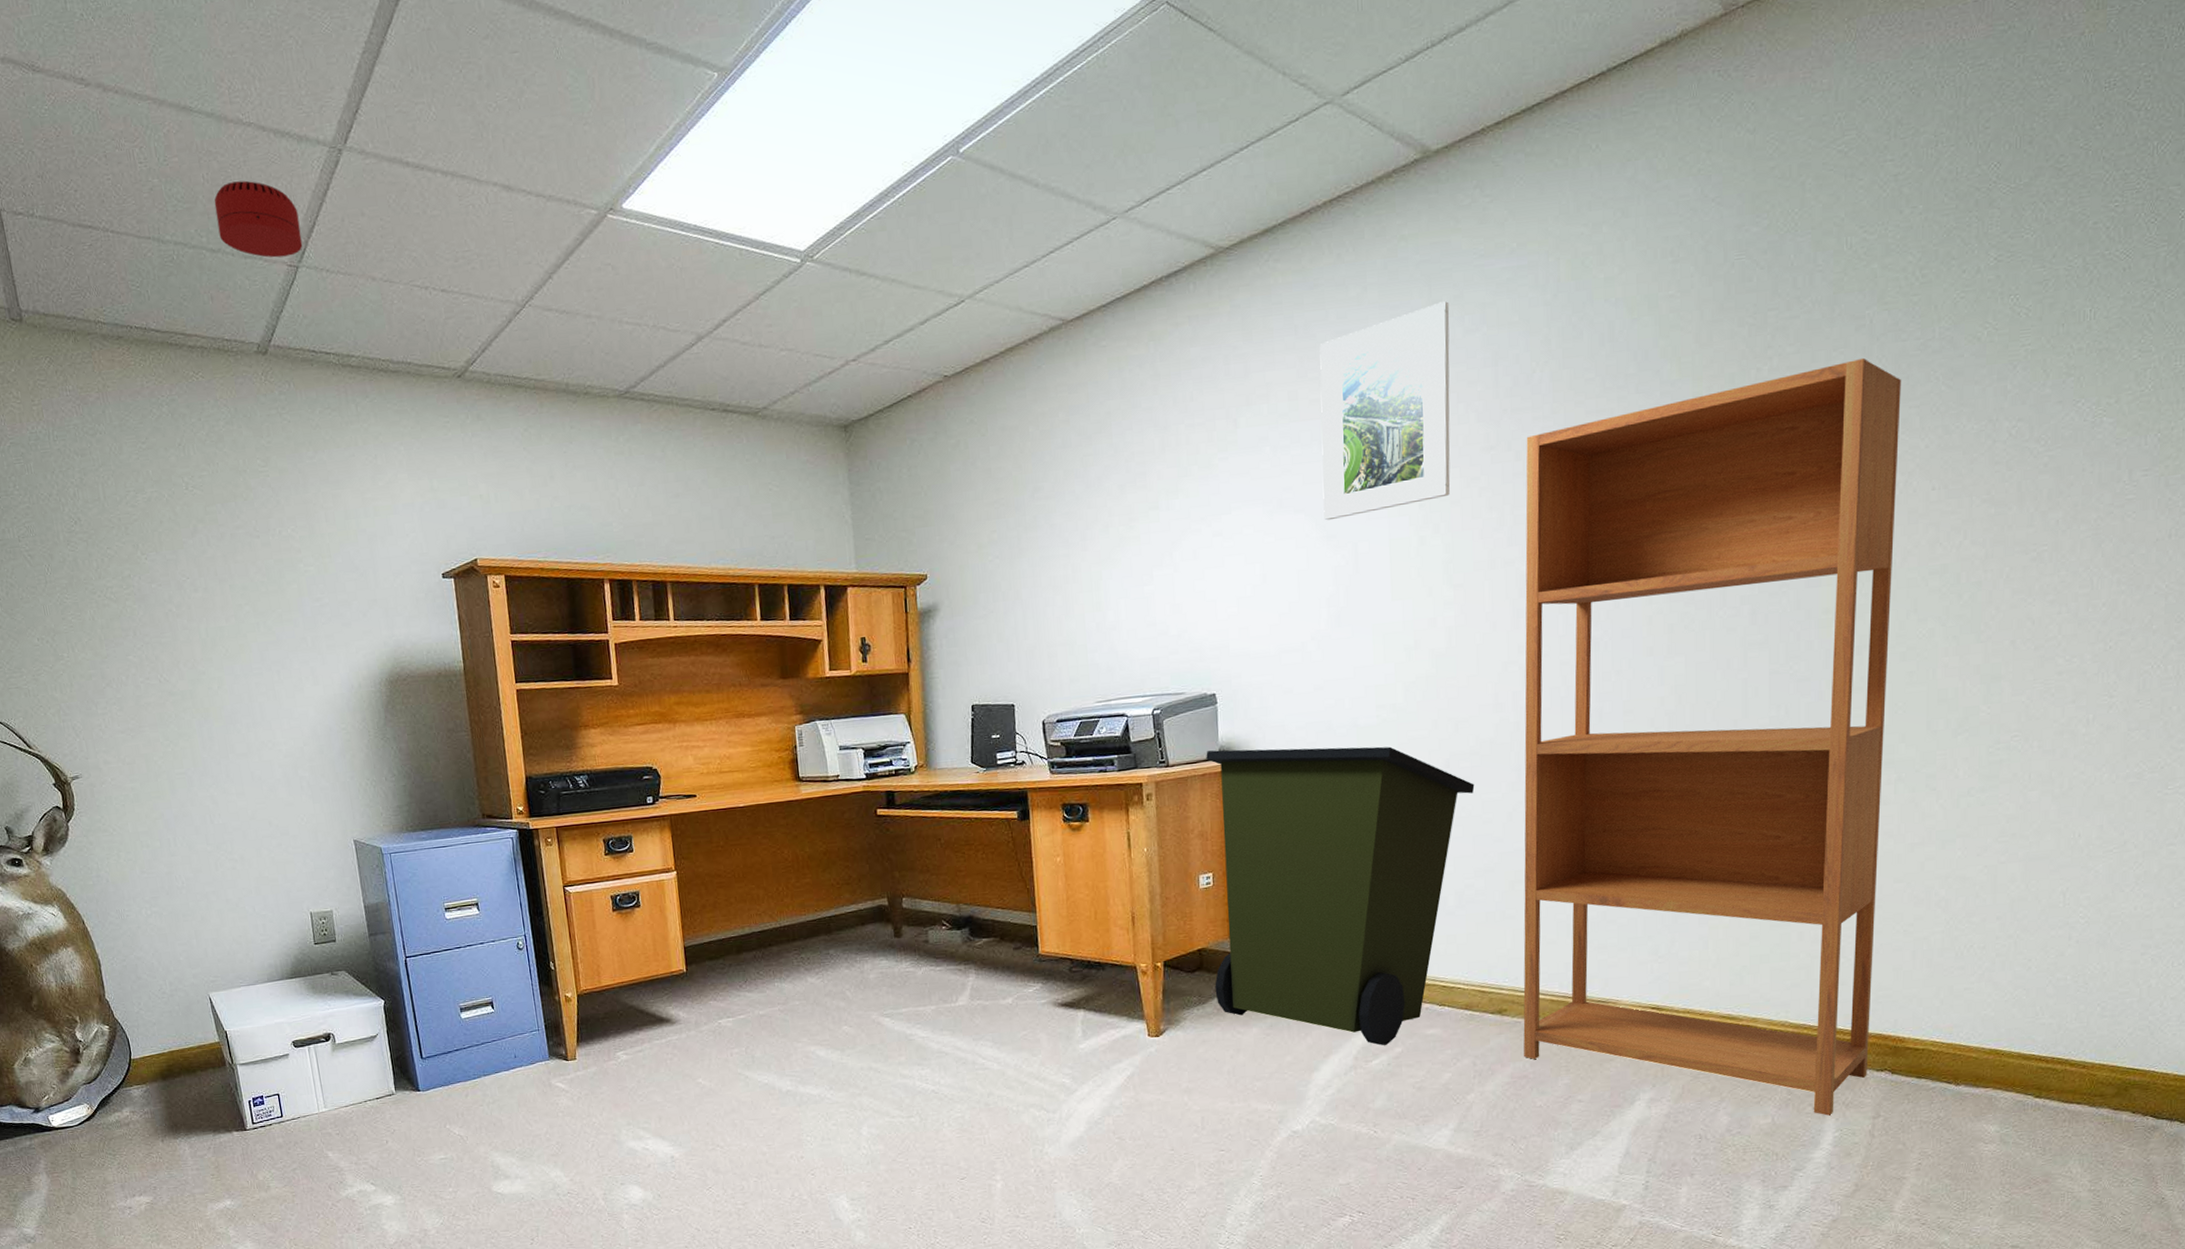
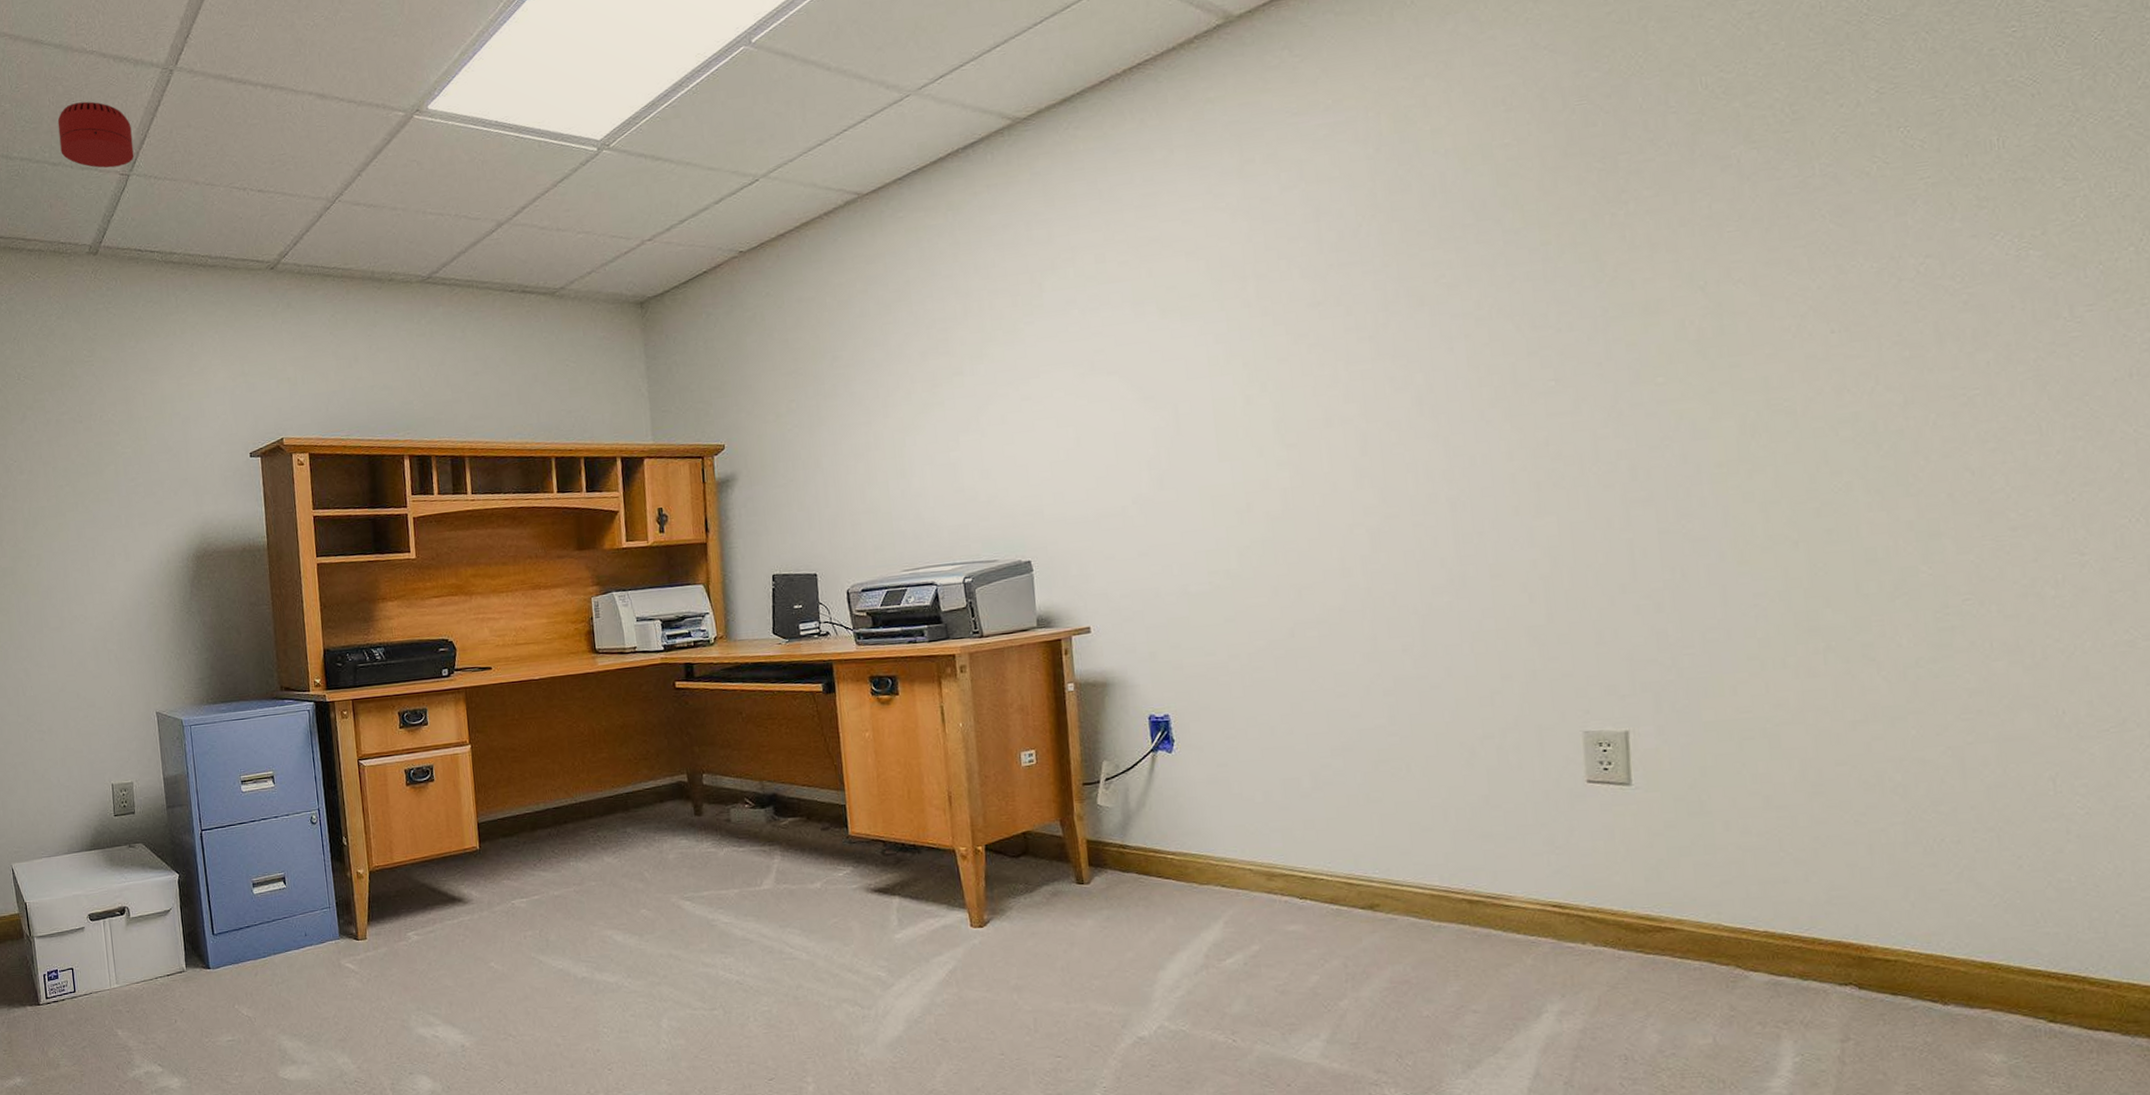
trash can: present [1206,746,1475,1045] -> none [1023,615,1325,942]
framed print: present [1319,301,1451,521] -> none [1126,160,1276,382]
bookcase: present [1523,357,1901,1116] -> none [1356,198,1828,1037]

